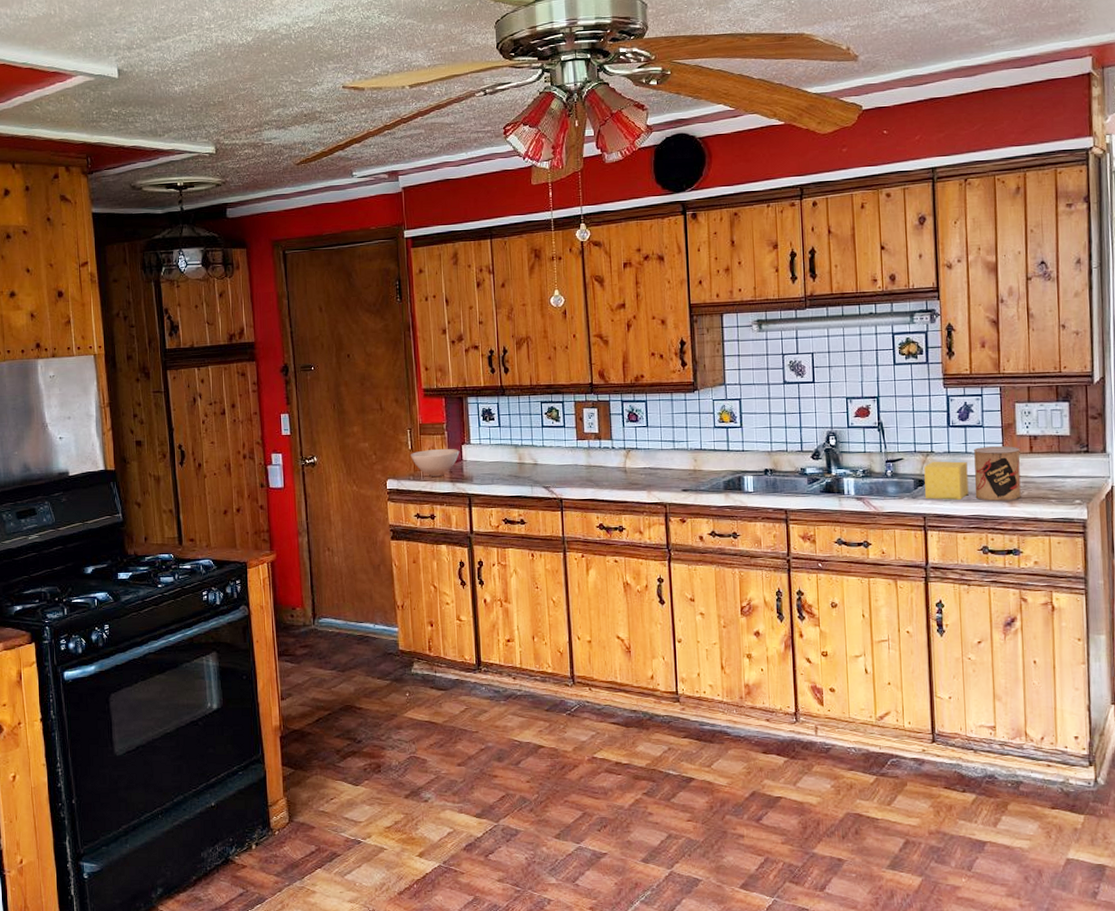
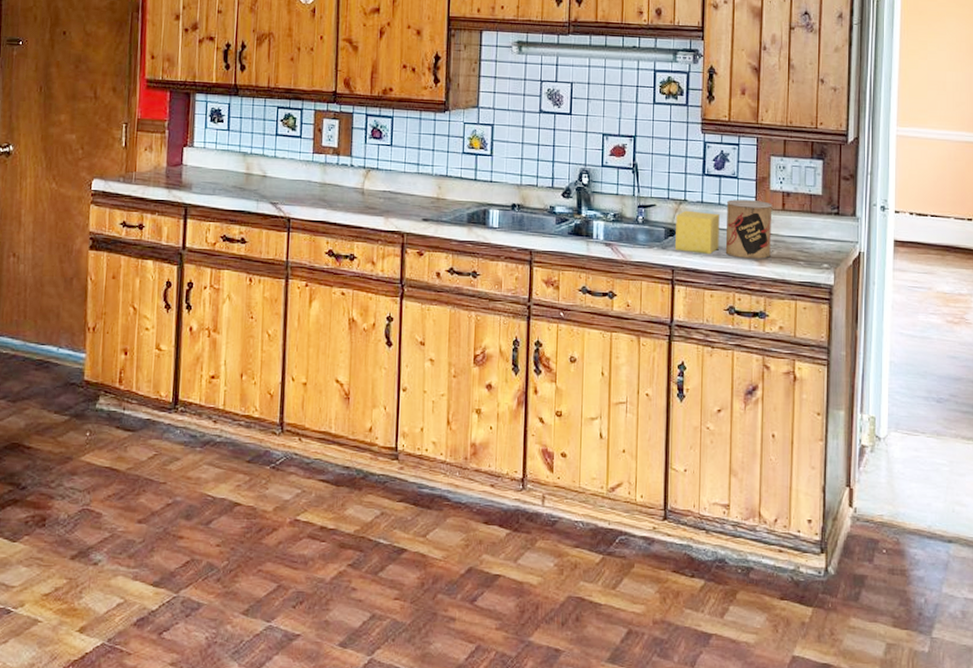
bowl: present [410,448,460,477] -> none [122,148,180,181]

